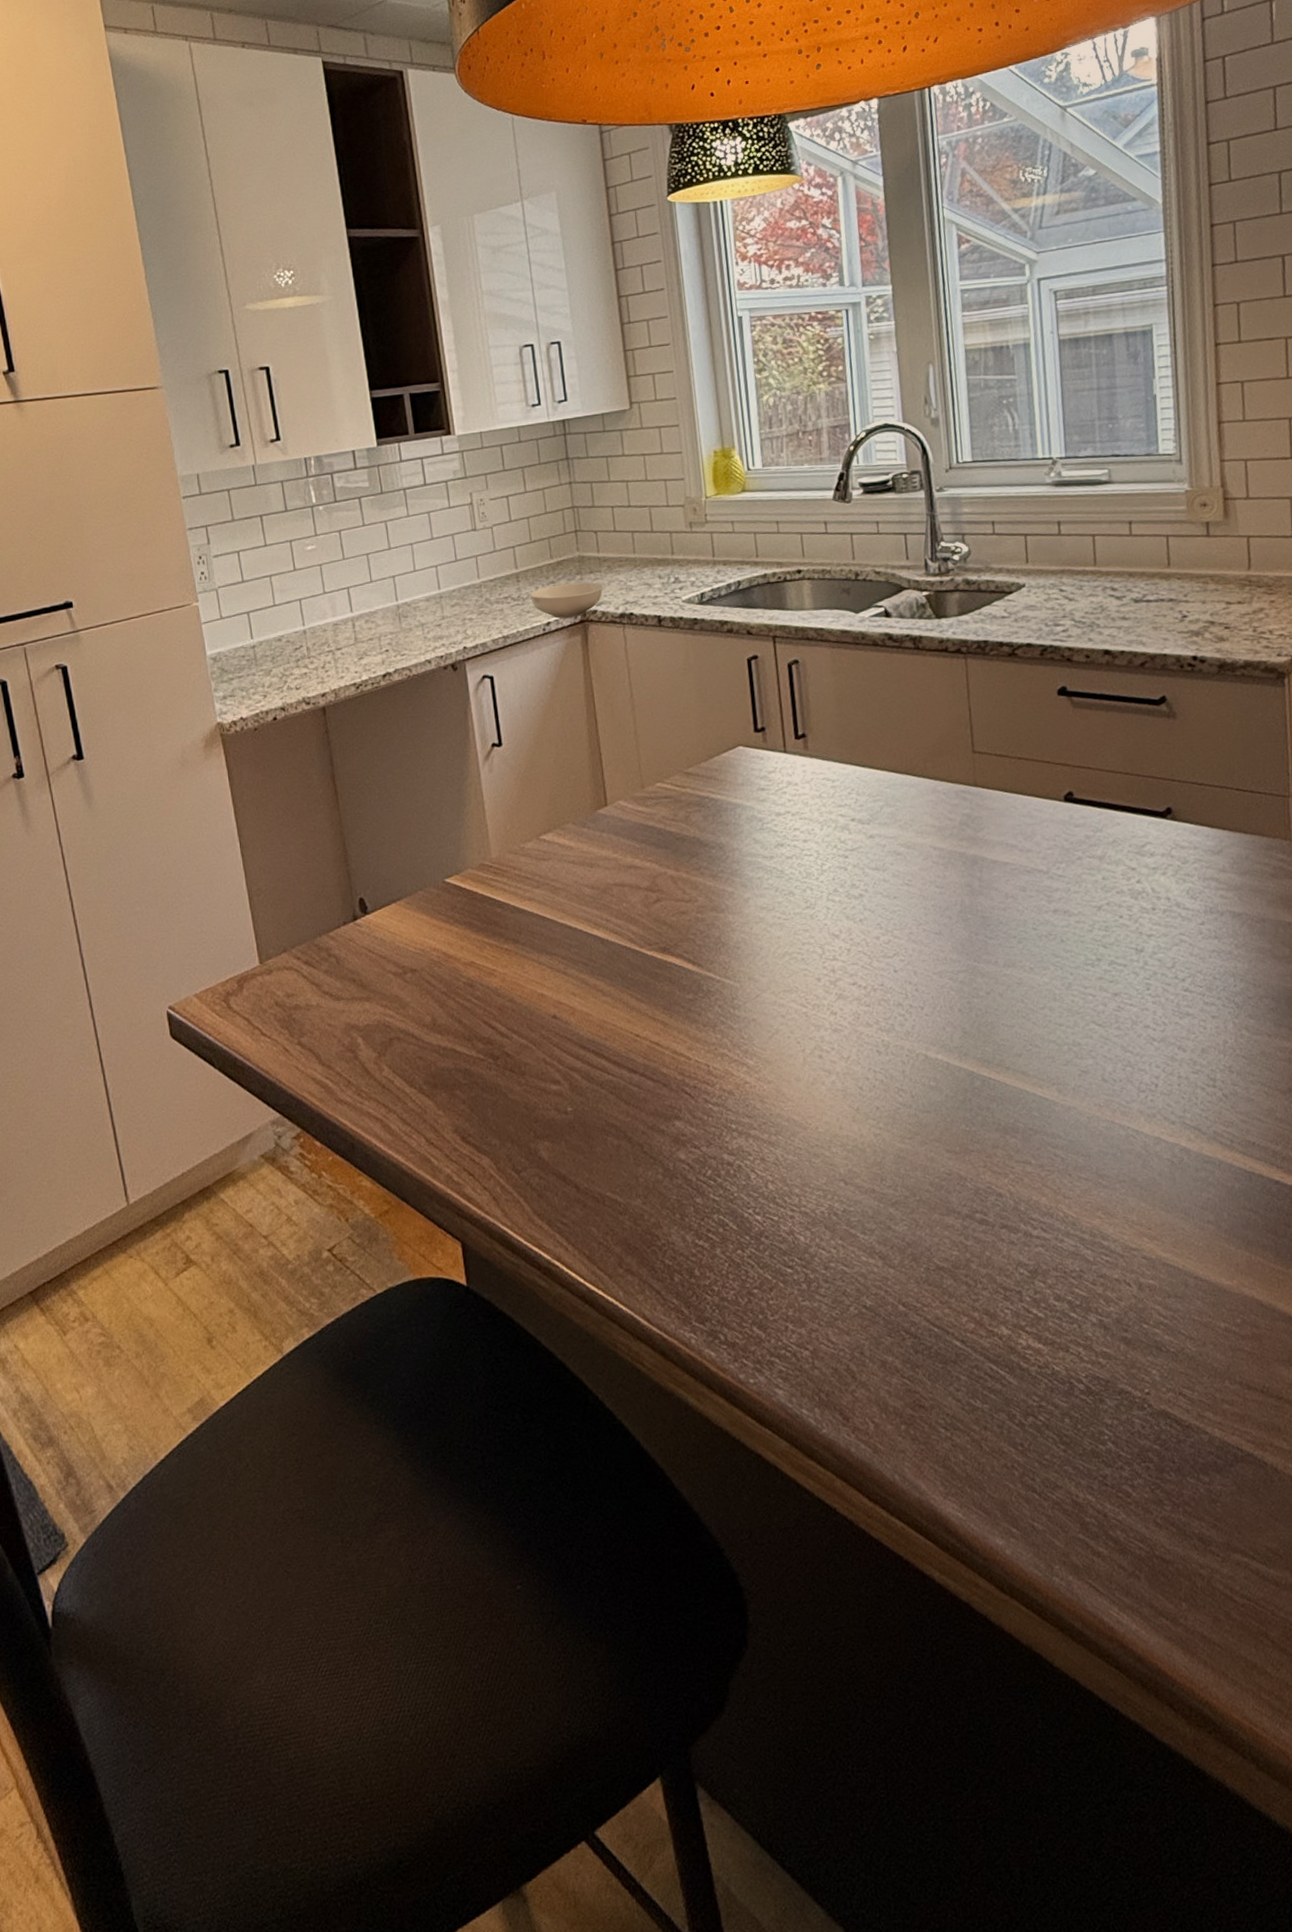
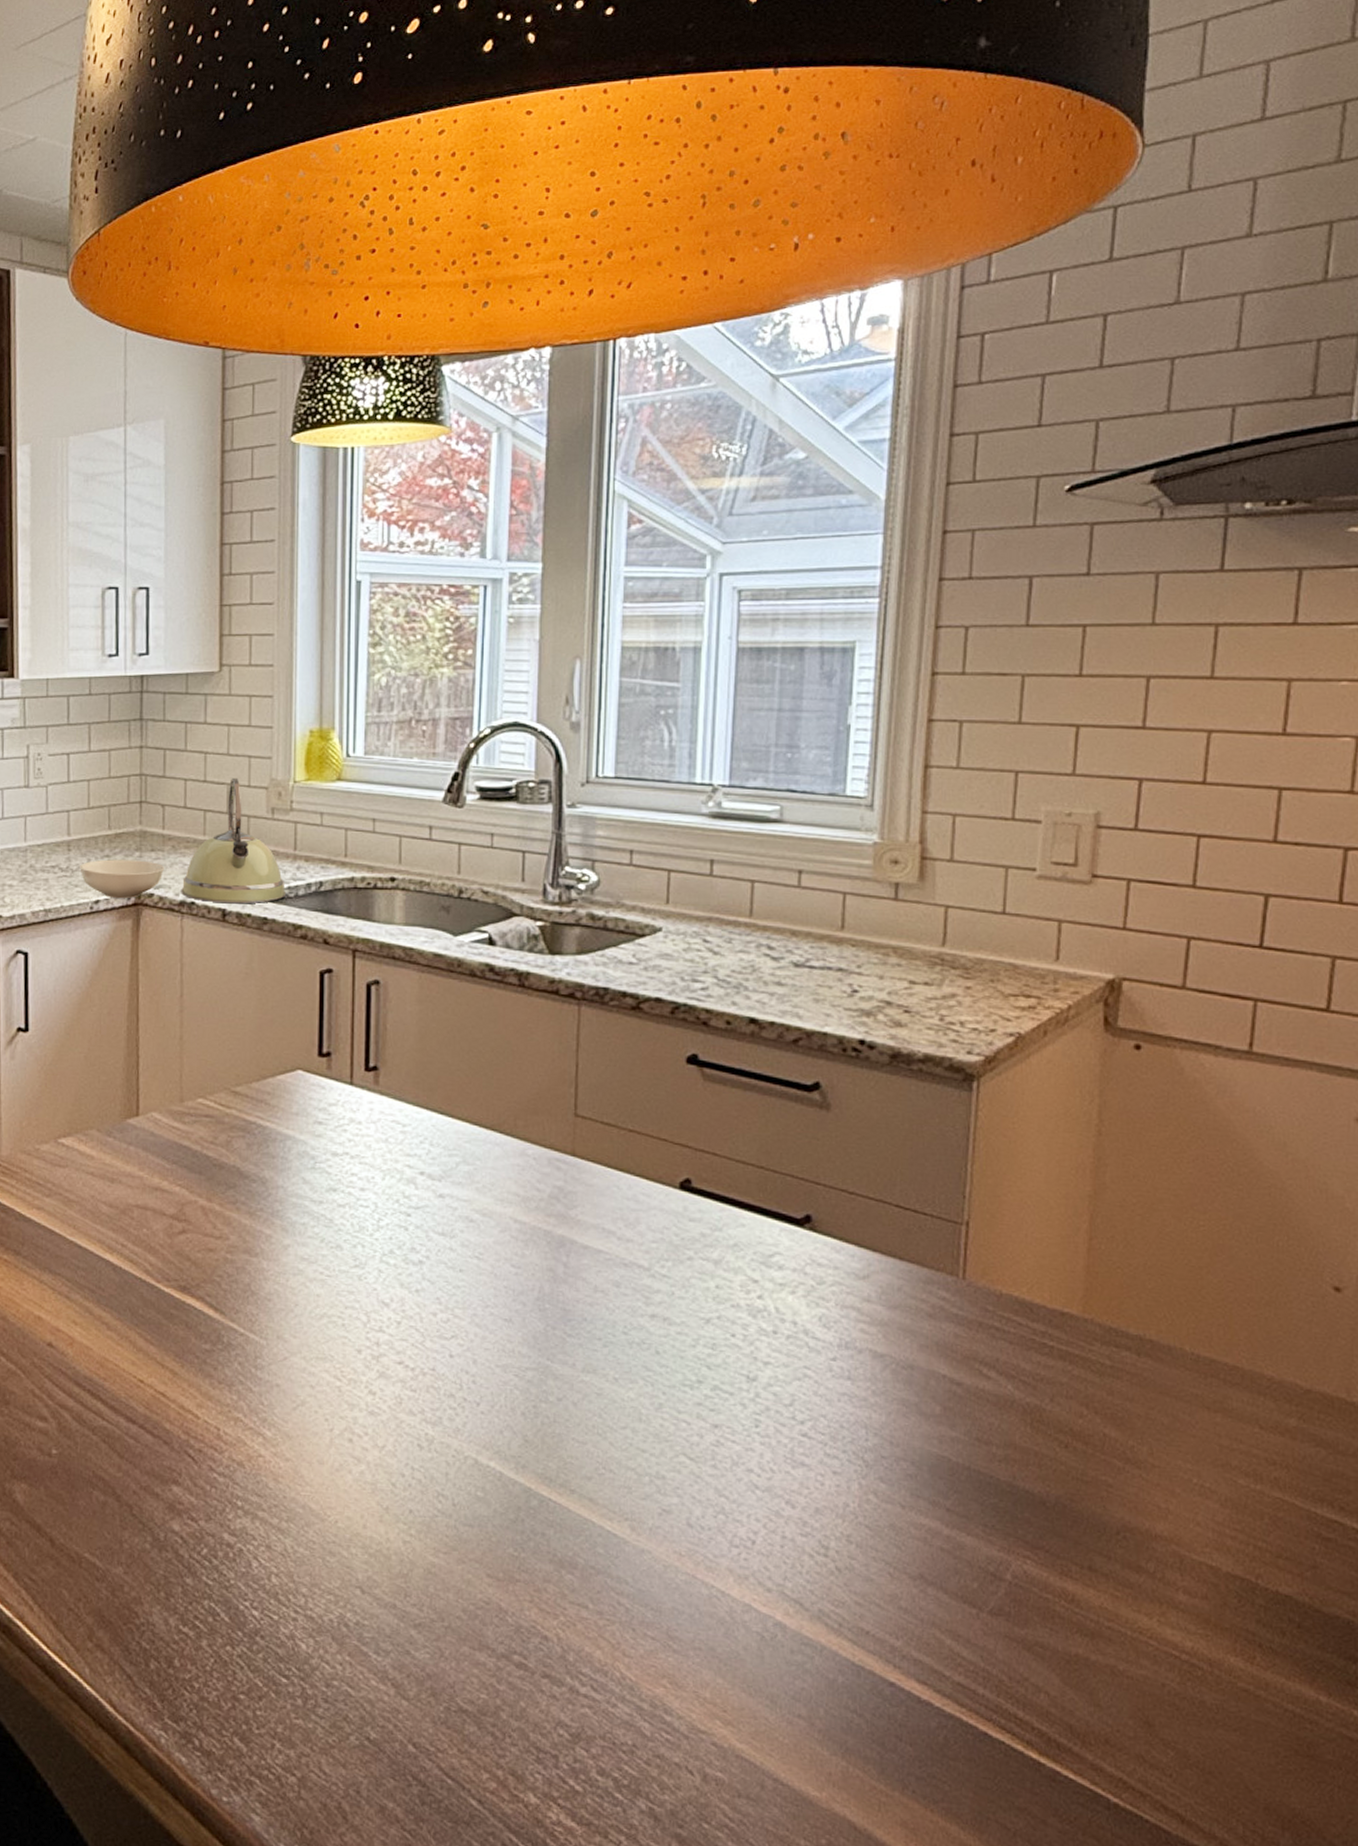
kettle: none [620,499,711,611] -> present [181,777,287,904]

